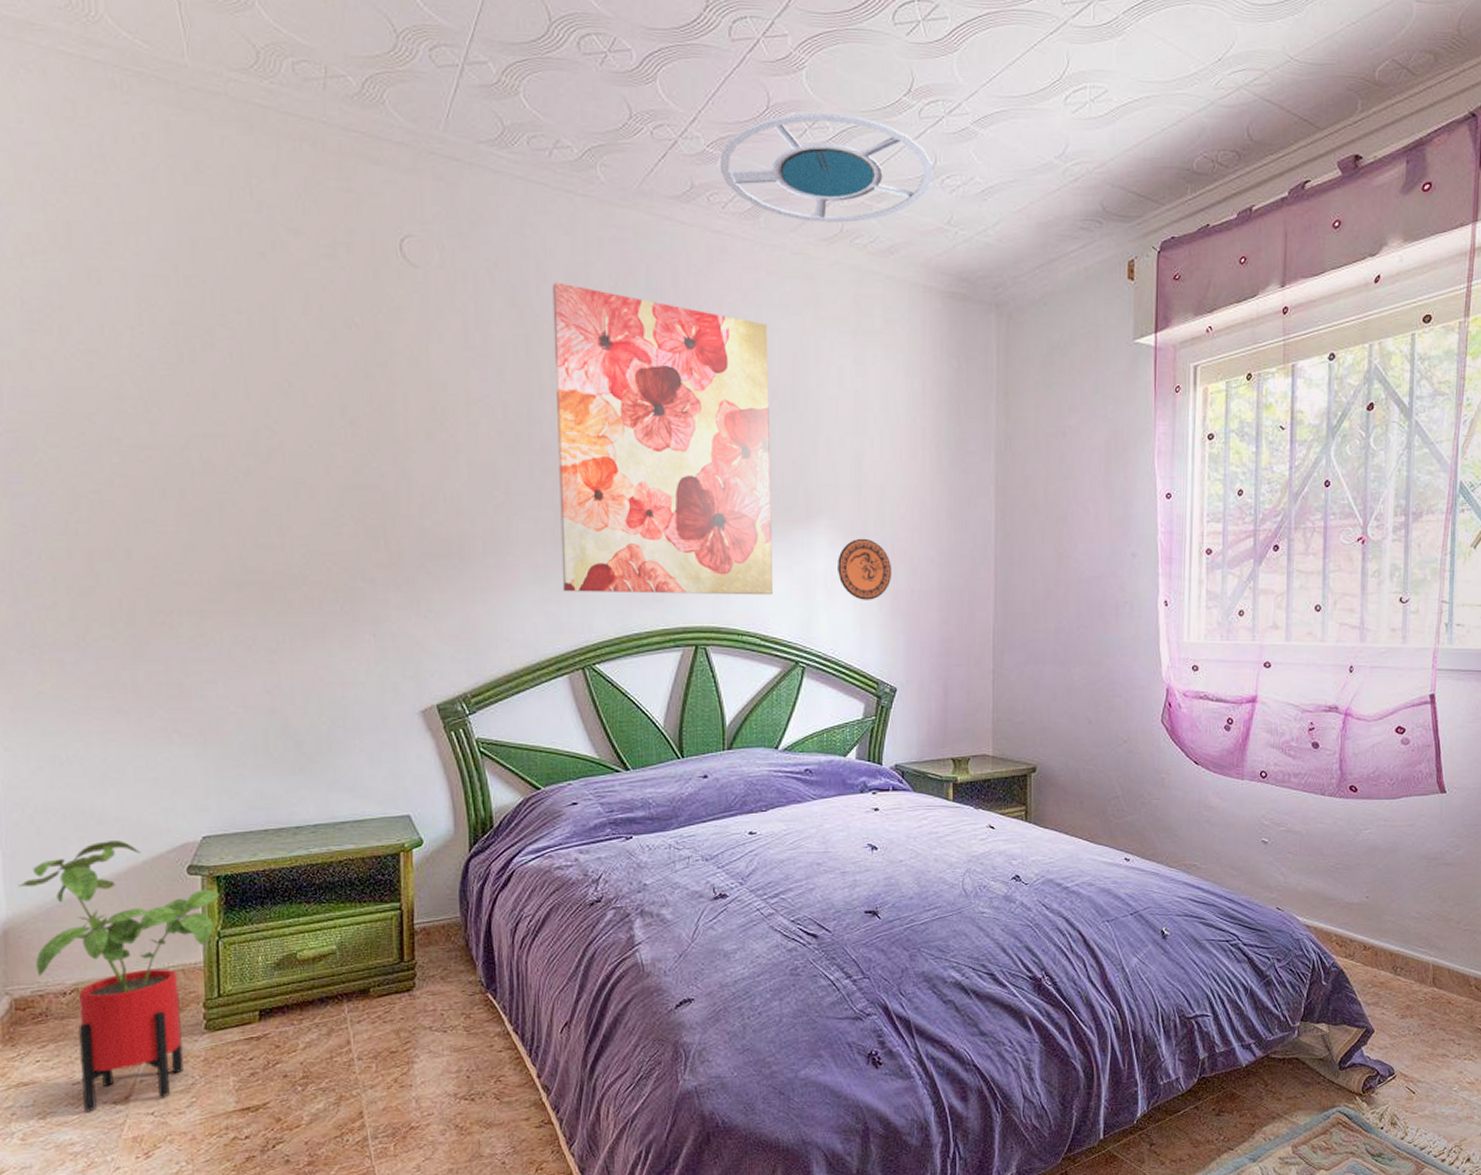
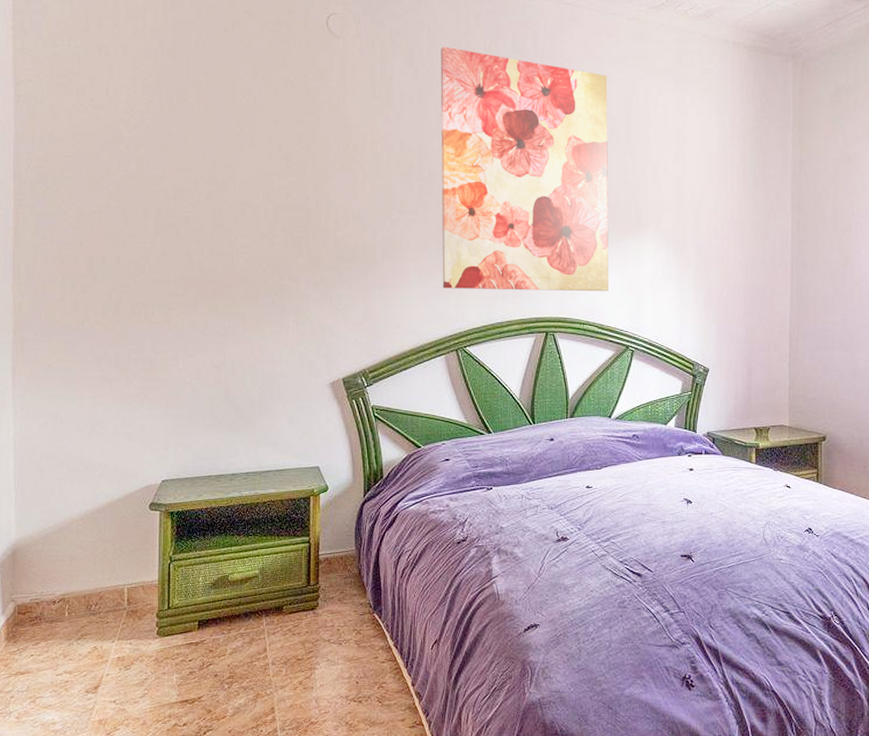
house plant: present [17,841,221,1112] -> none [25,482,173,698]
decorative plate: present [838,538,892,600] -> none [661,245,706,296]

